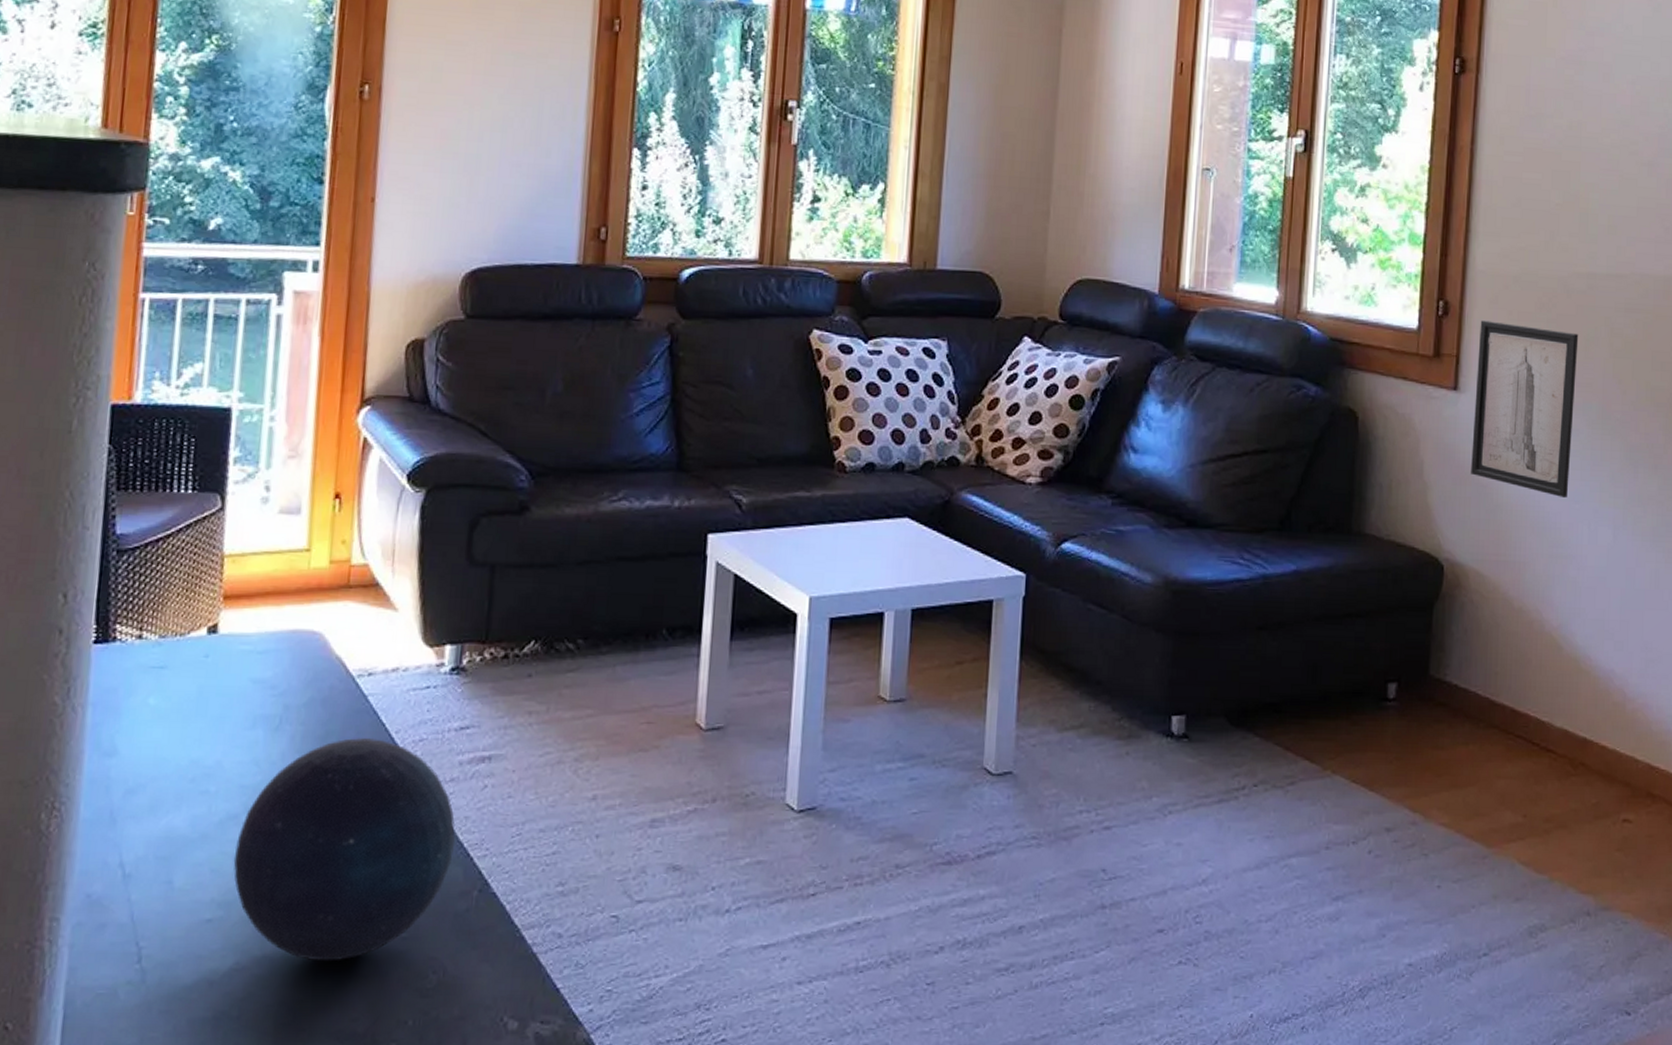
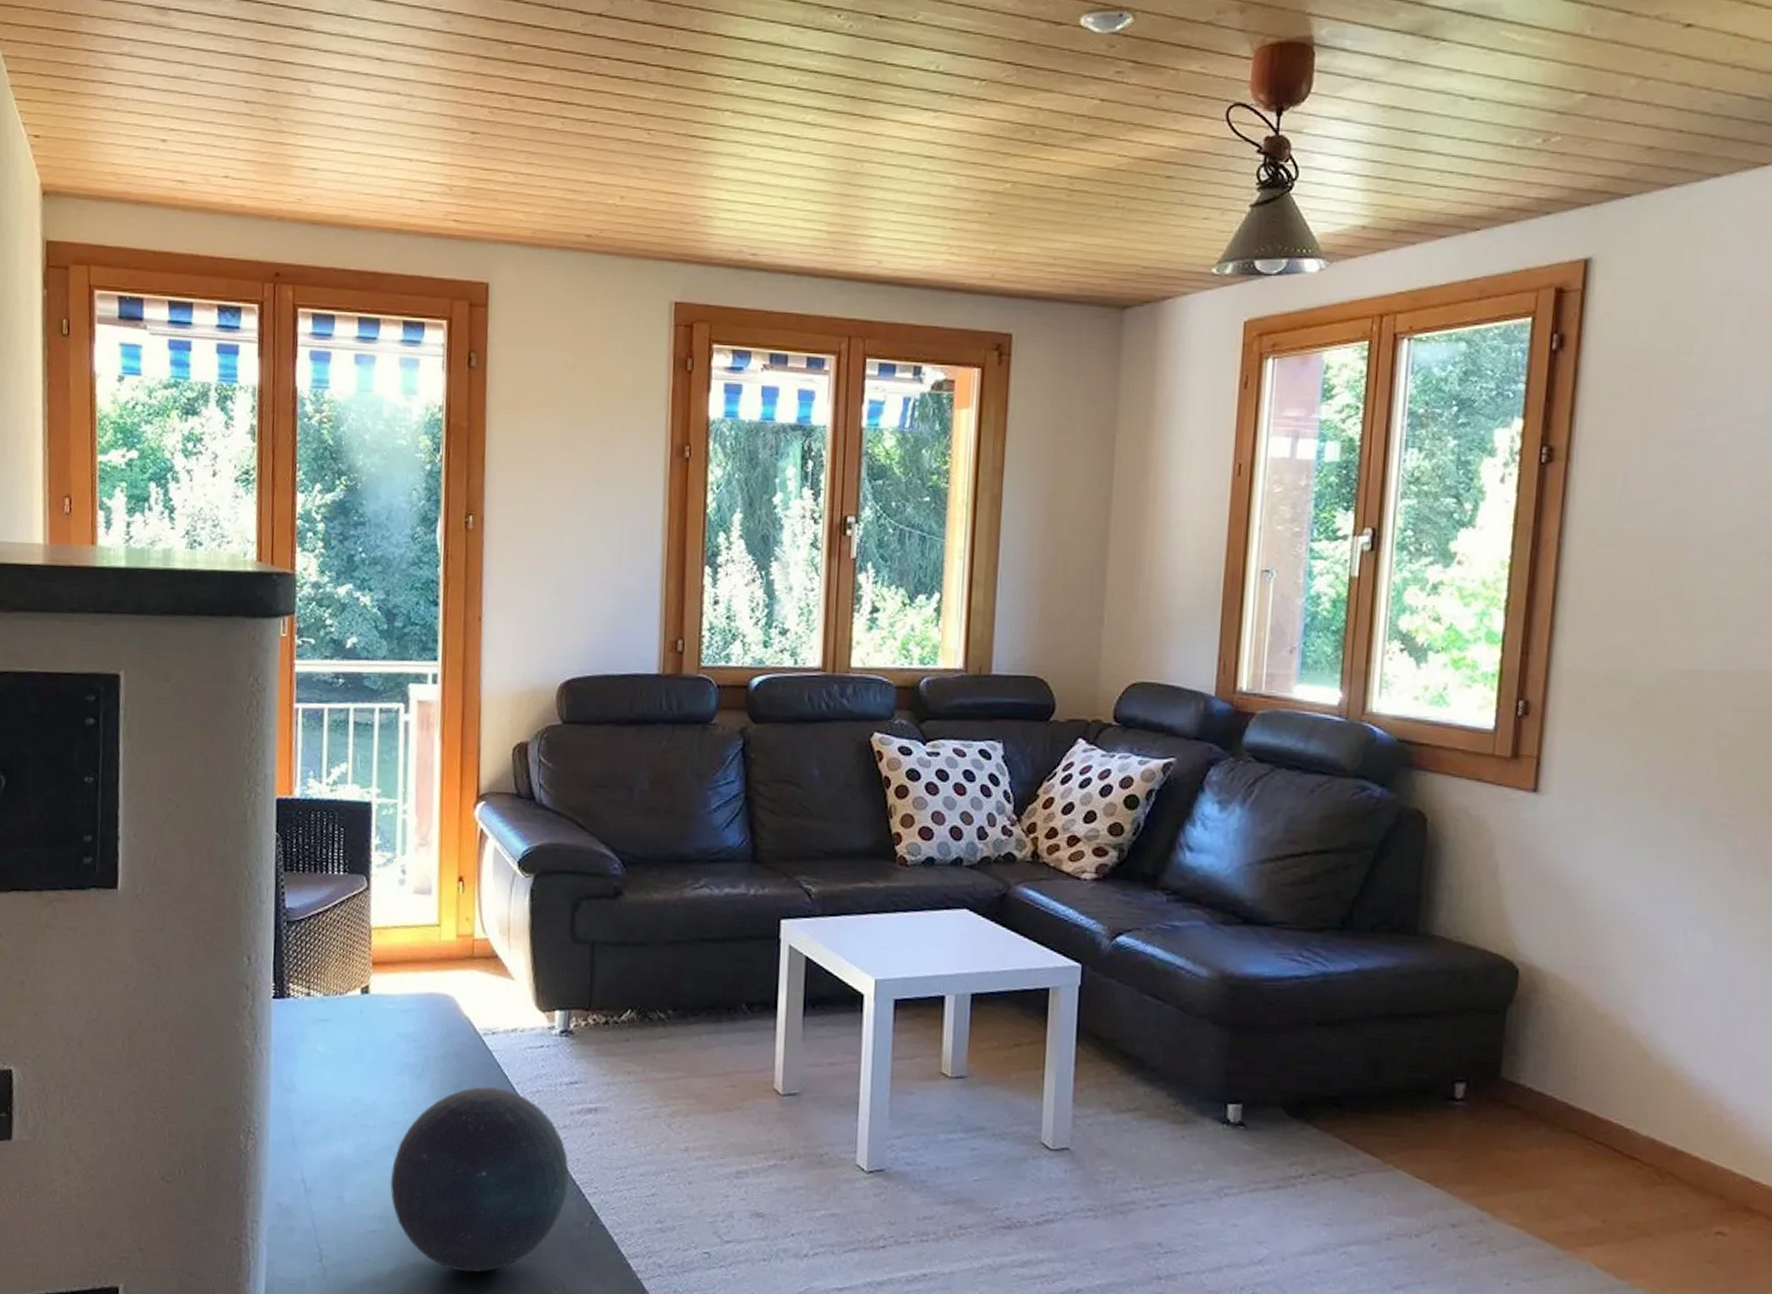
wall art: present [1471,320,1579,498] -> none [1551,720,1679,904]

